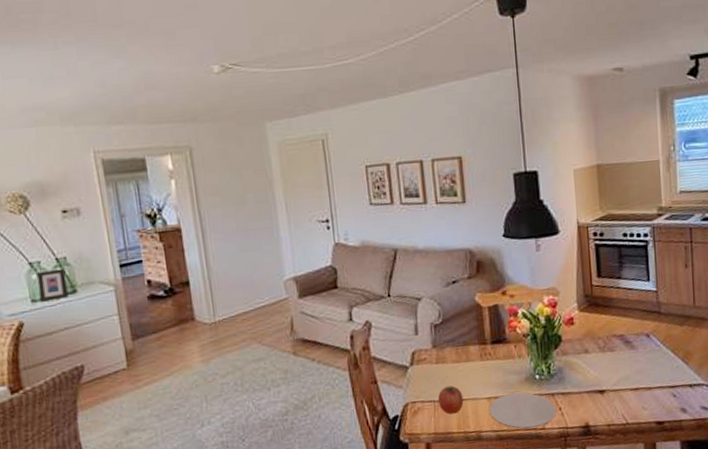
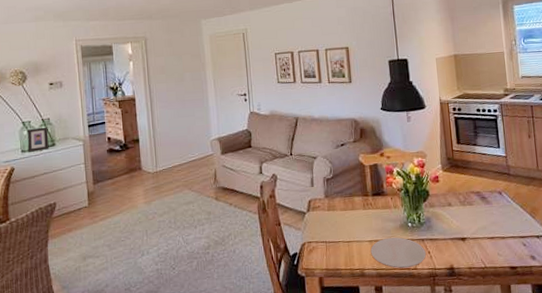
fruit: present [438,385,464,414] -> none [329,229,350,254]

